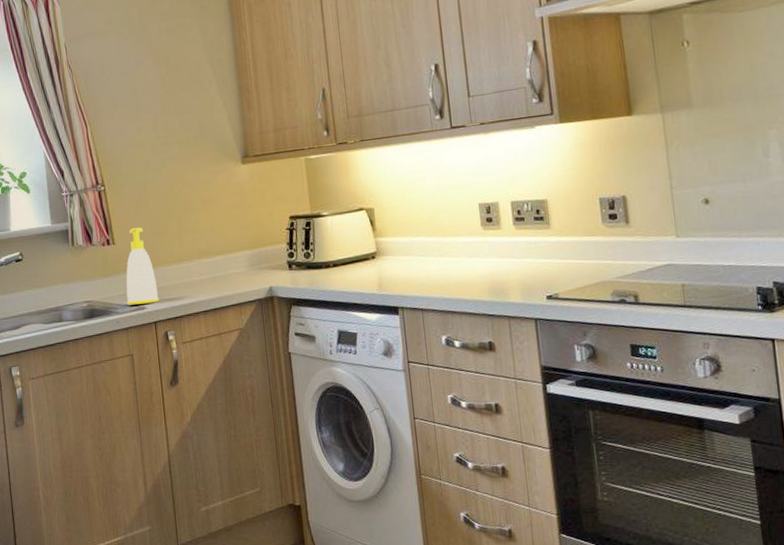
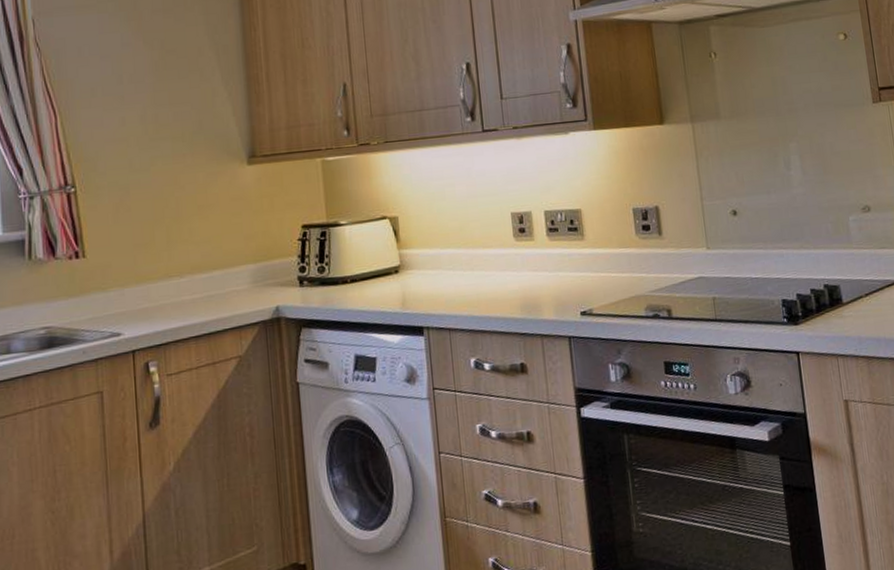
soap bottle: present [126,227,159,305] -> none [97,237,139,331]

